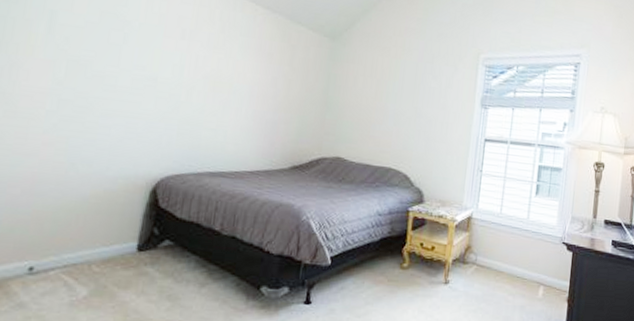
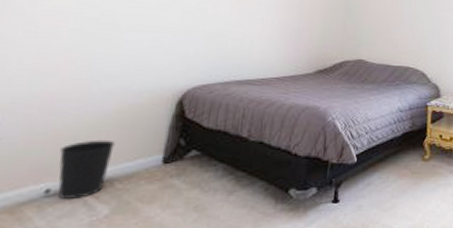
wastebasket: none [40,222,92,279] -> present [58,139,115,199]

